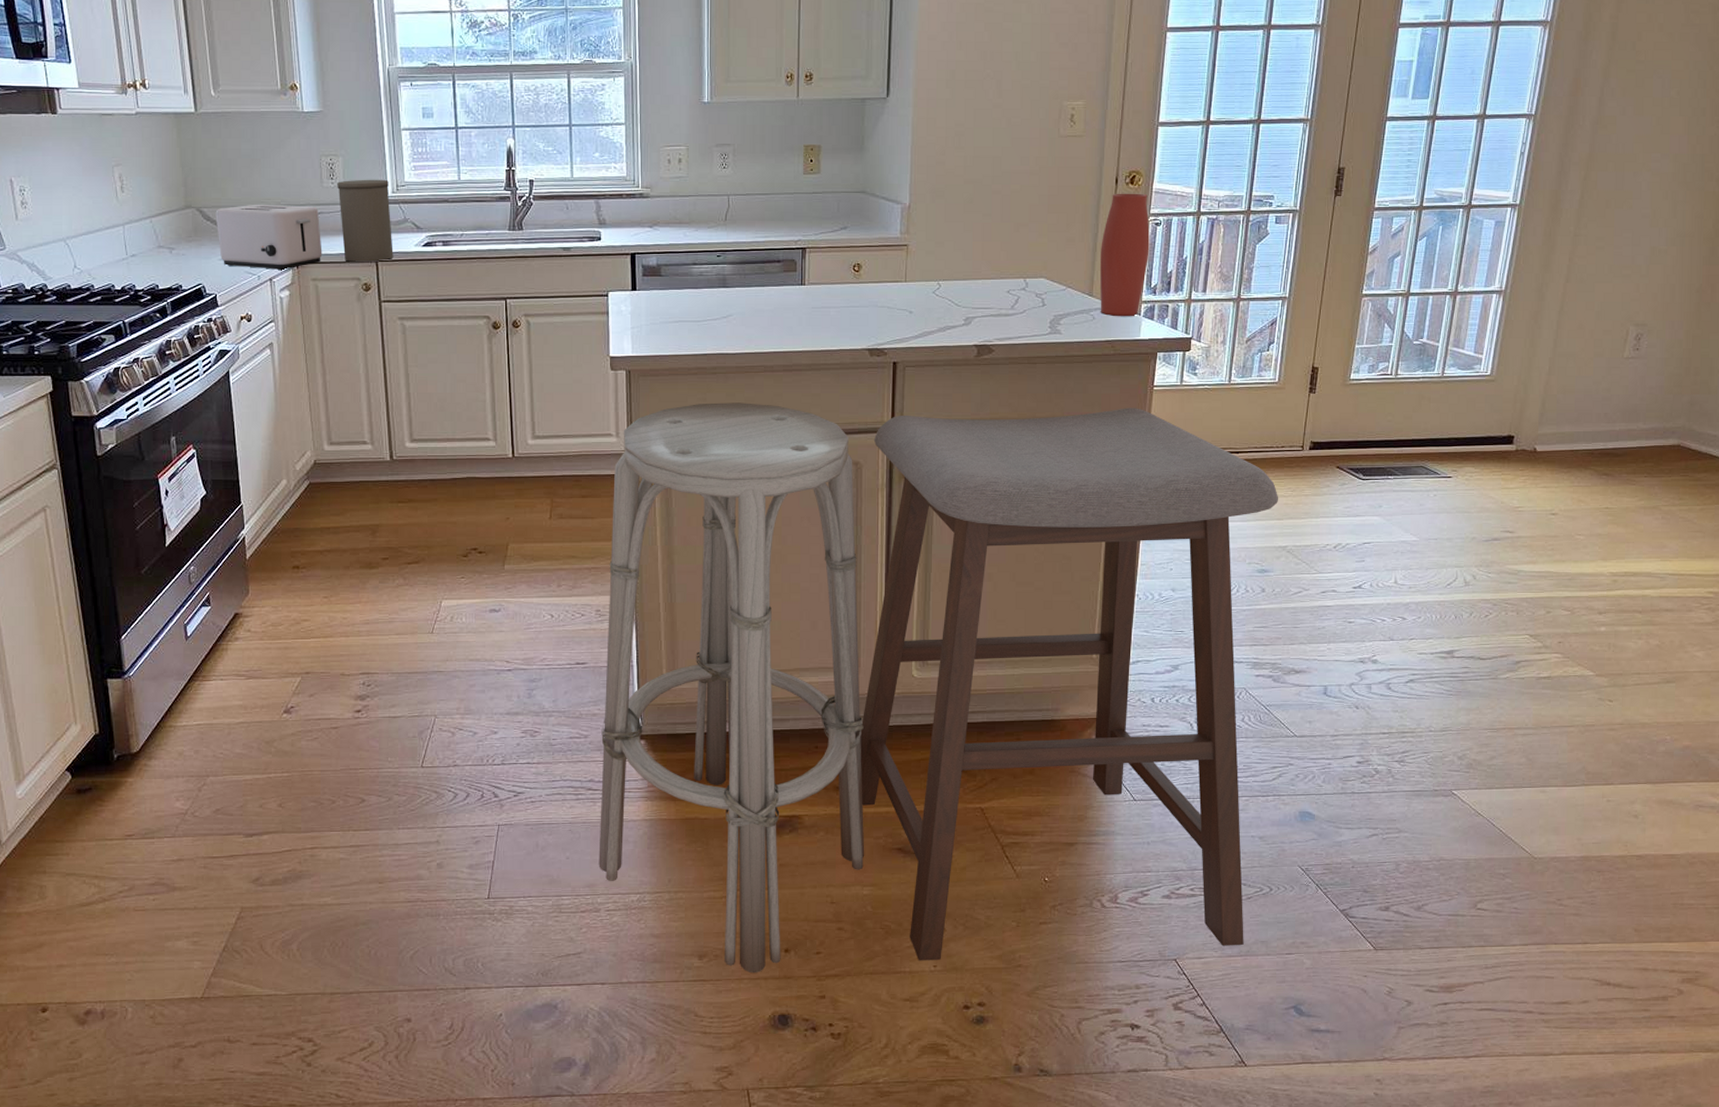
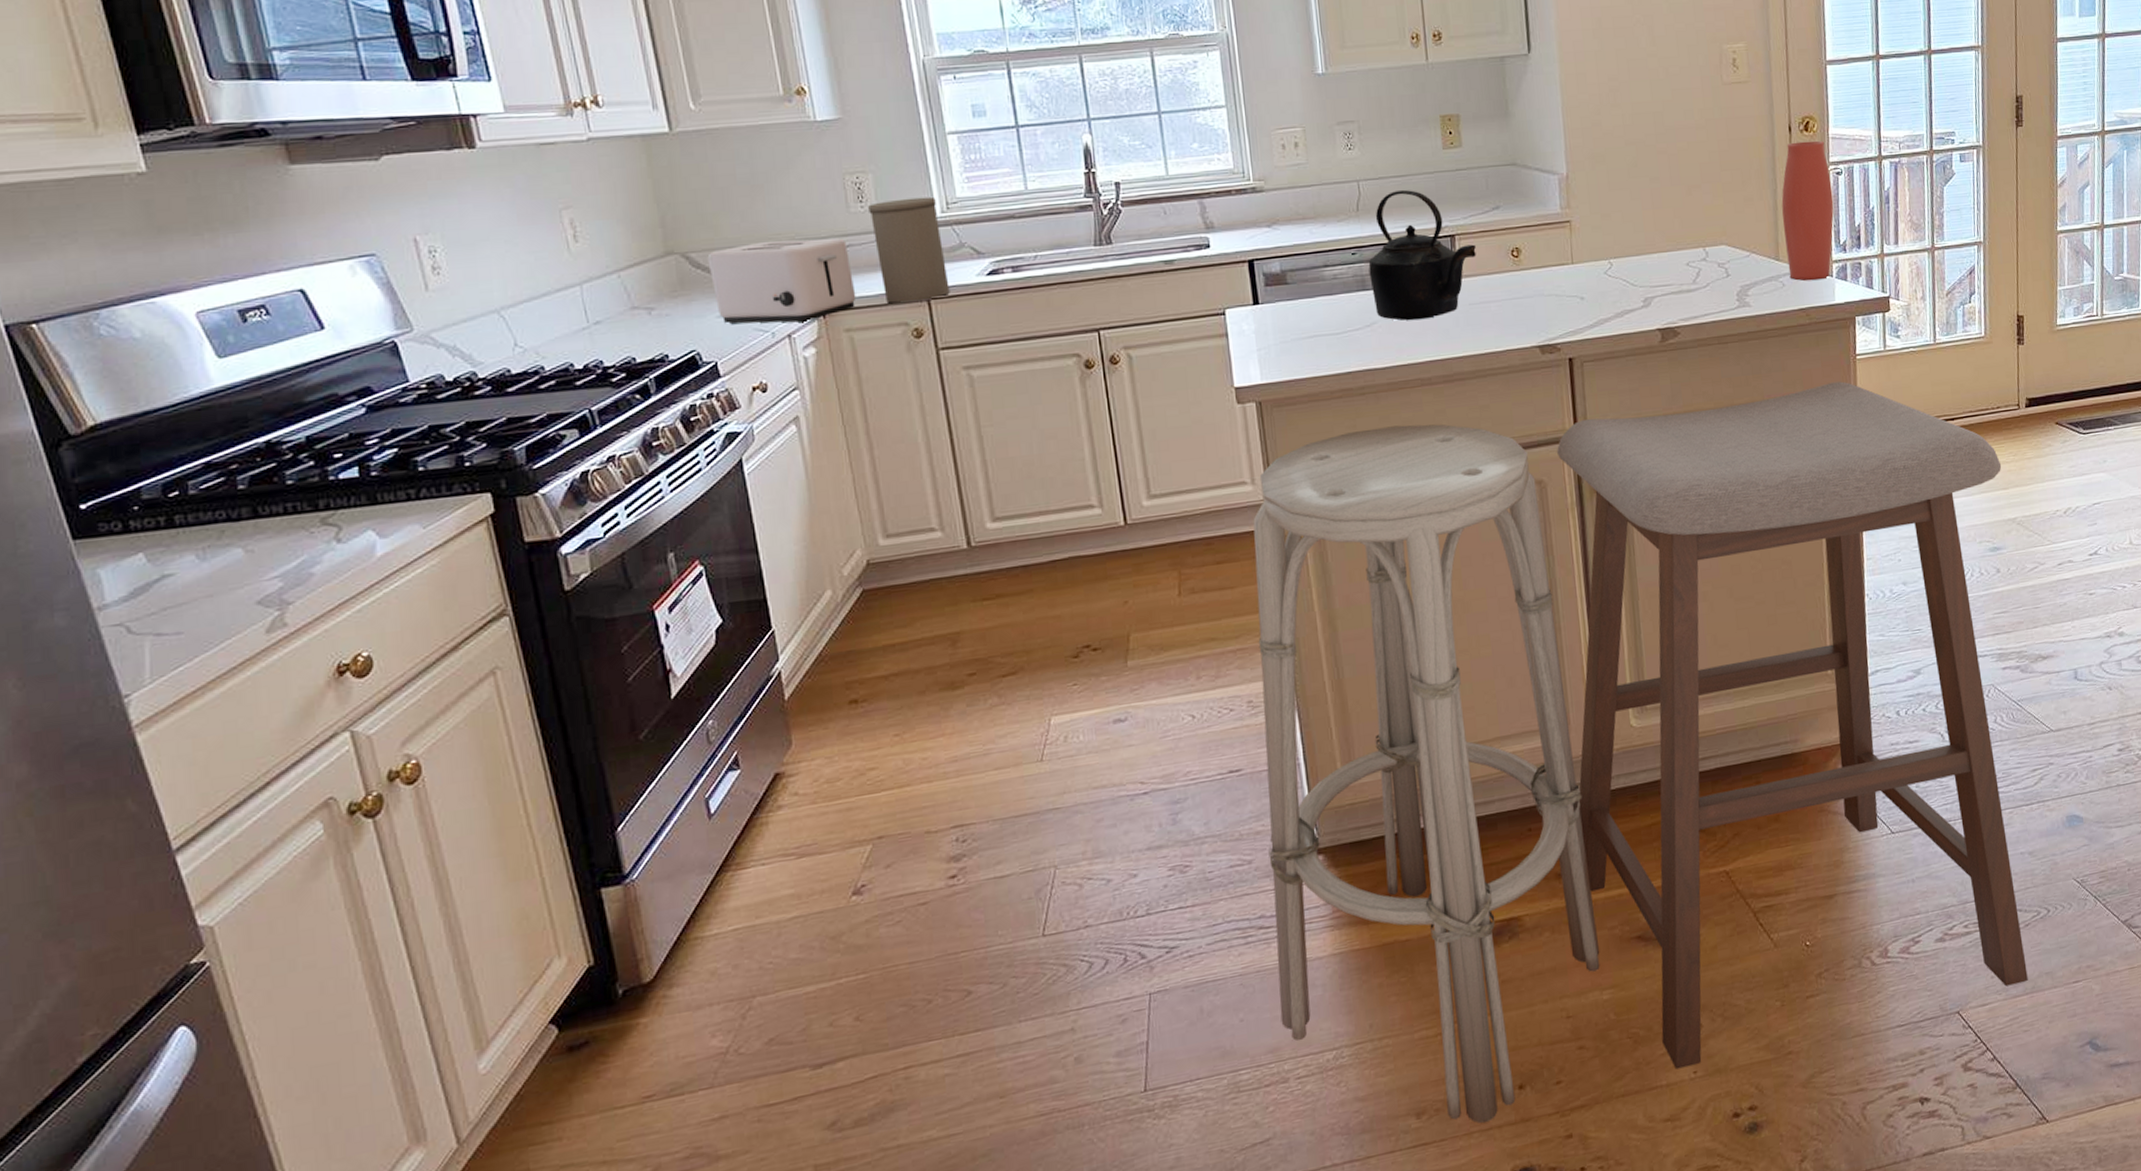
kettle: none [730,205,823,317] -> present [1368,189,1477,321]

